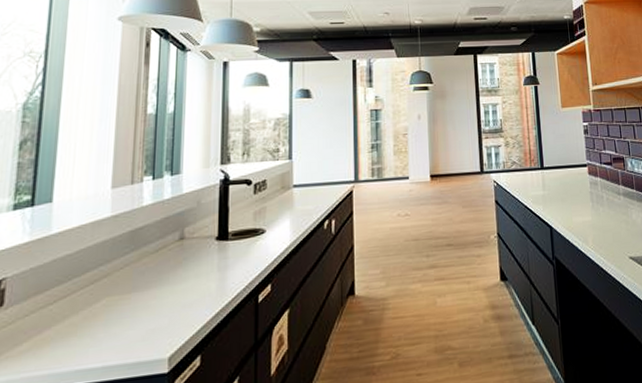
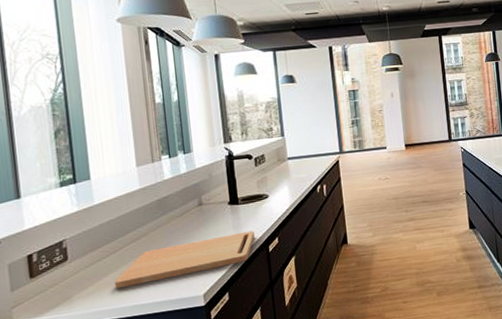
cutting board: none [57,274,242,347] -> present [114,230,255,289]

